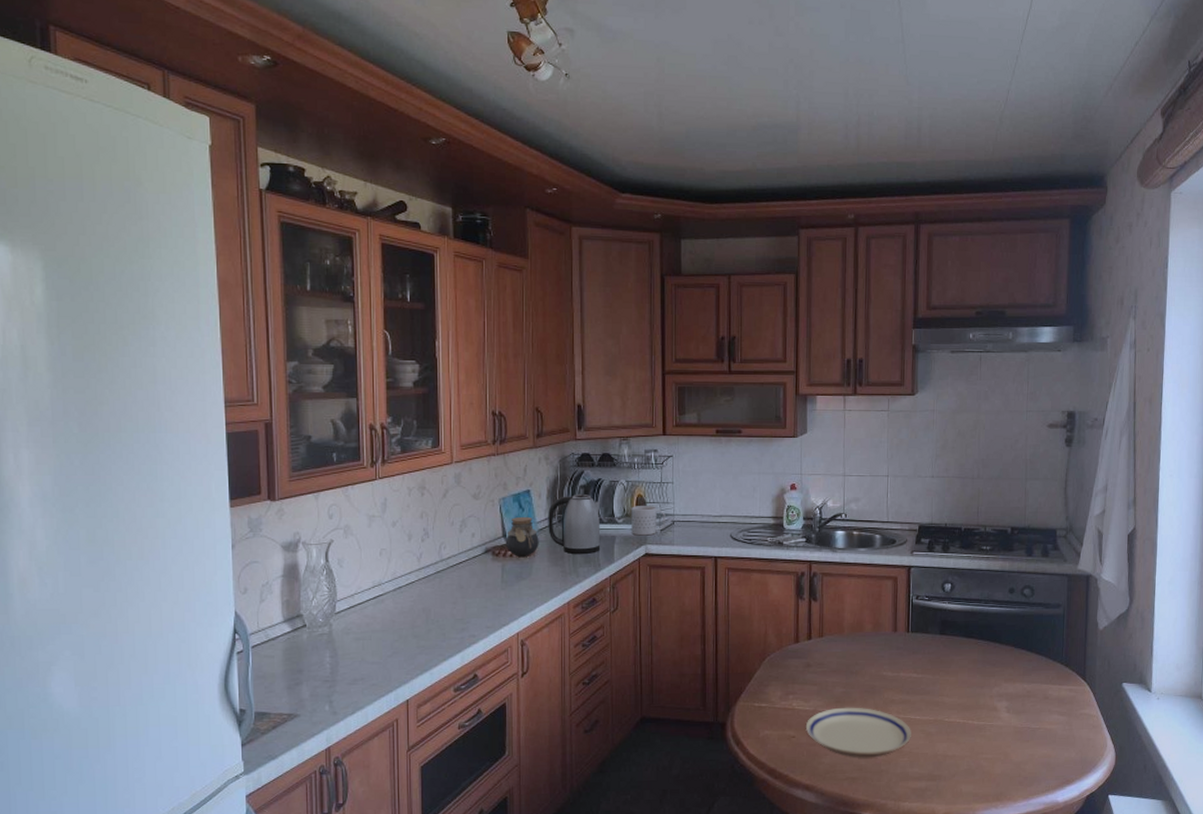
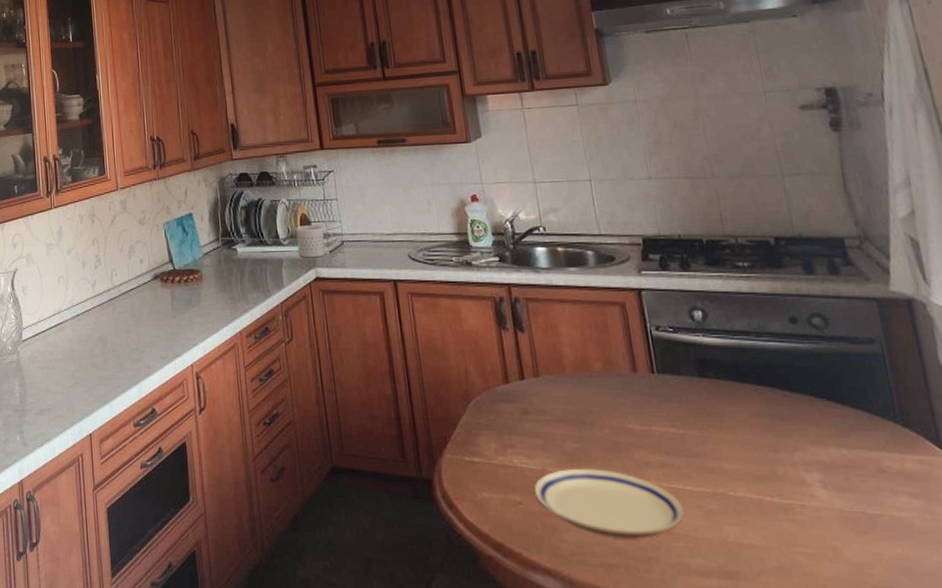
jar: present [506,516,539,557] -> none [173,240,206,283]
kettle: present [548,493,601,554] -> none [211,214,268,279]

